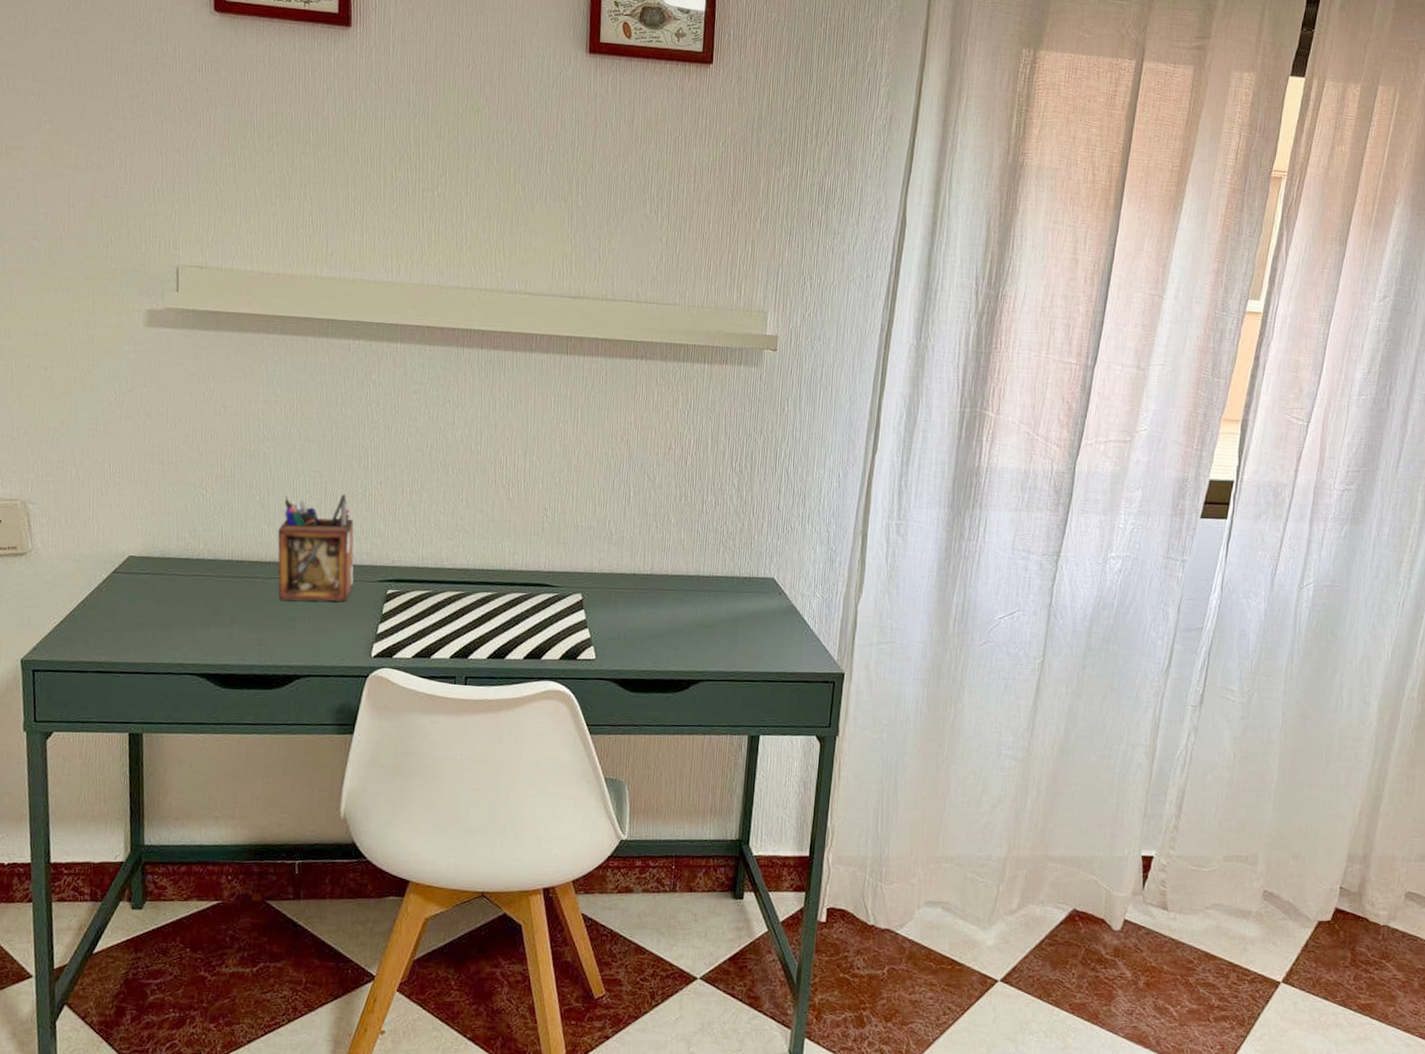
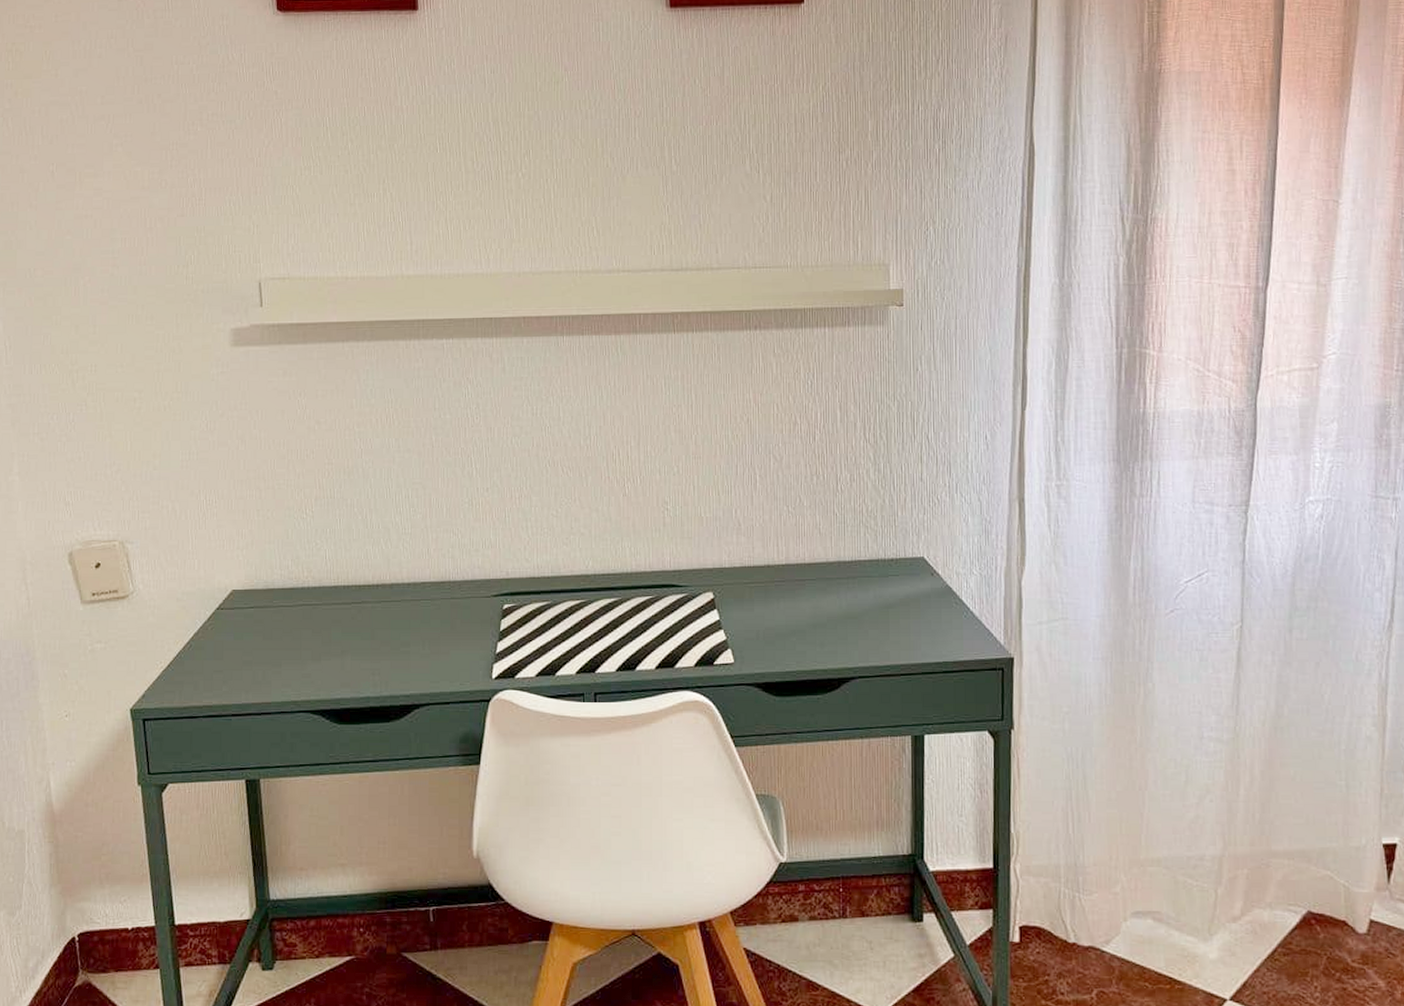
desk organizer: present [277,494,354,602] -> none [383,505,467,625]

